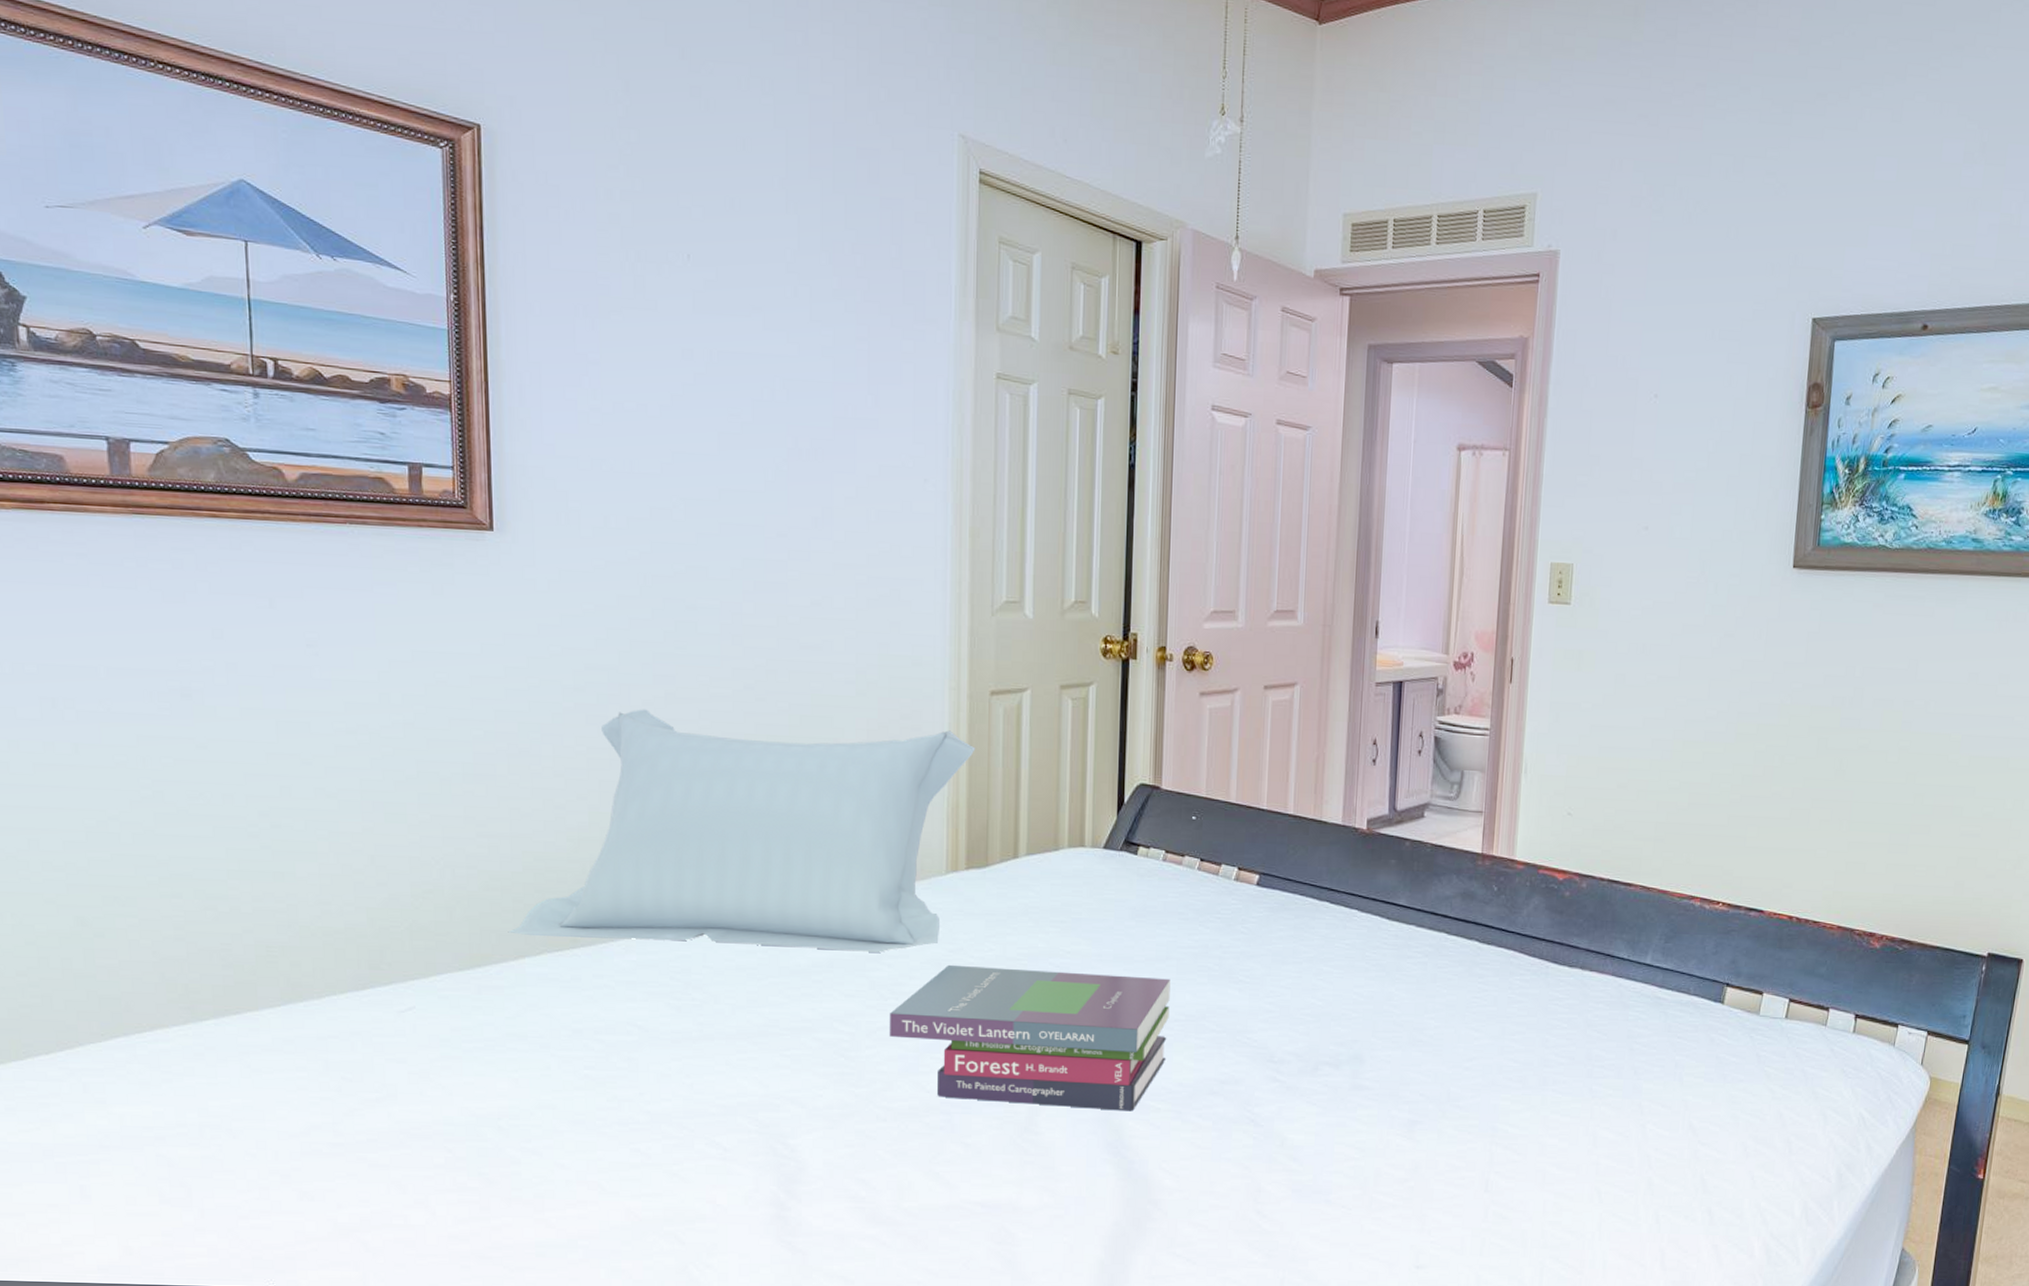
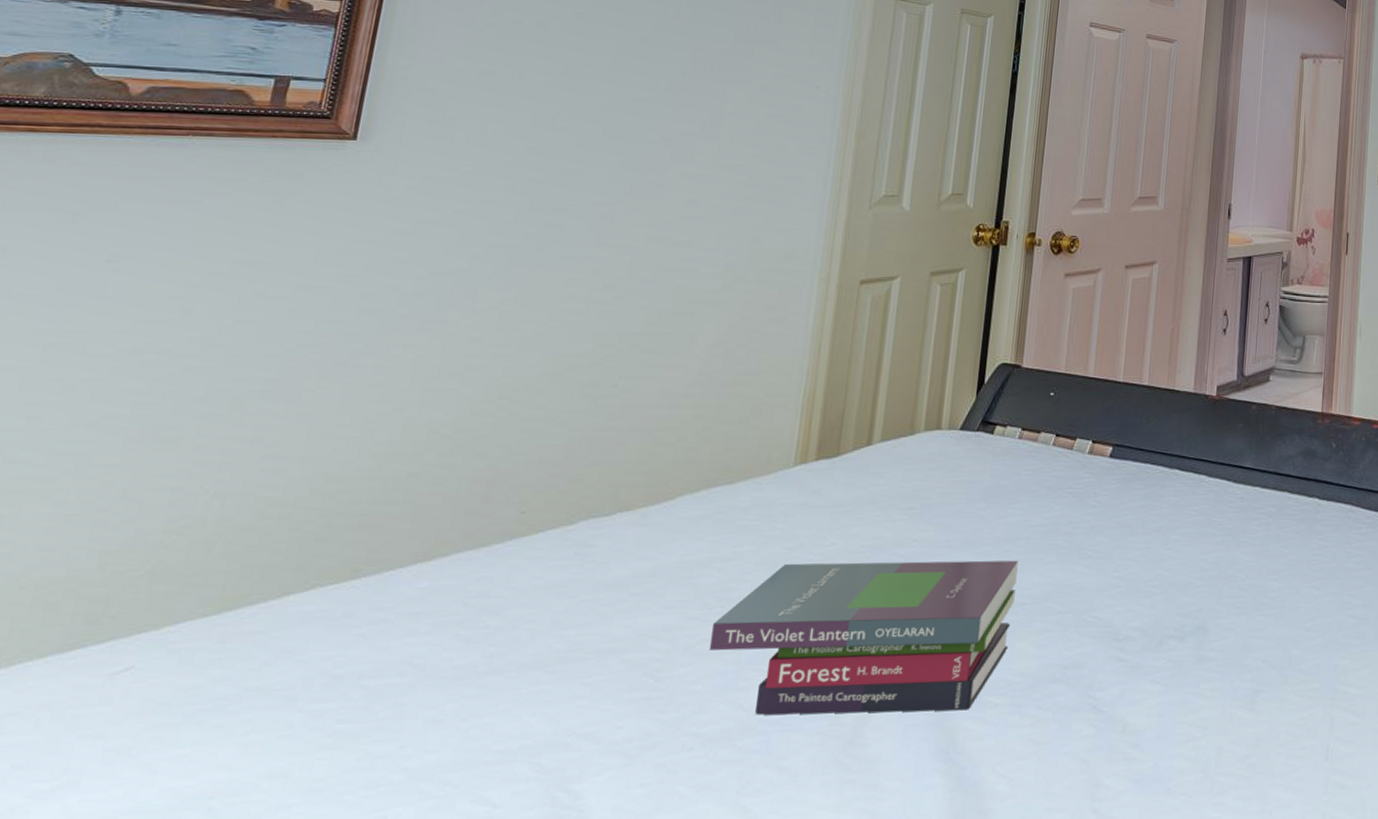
cushion: present [508,709,975,953] -> none [275,312,839,569]

